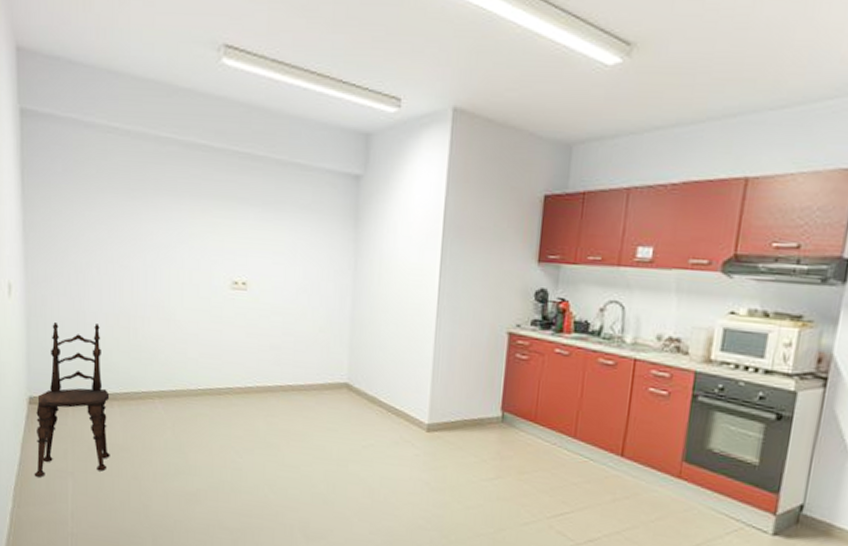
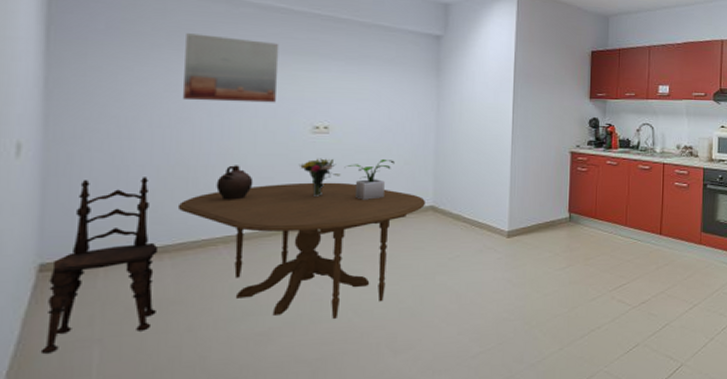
dining table: none [122,342,340,491] -> present [177,182,425,319]
wall art: none [123,175,201,254] -> present [183,33,279,103]
ceramic jug: none [152,318,182,355] -> present [216,165,254,200]
bouquet: none [220,317,258,360] -> present [298,158,341,196]
potted plant: none [261,323,309,369] -> present [344,158,395,200]

